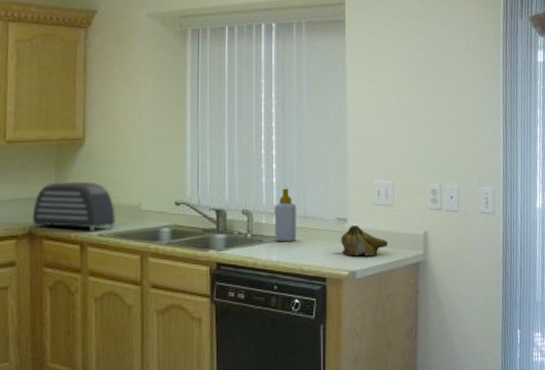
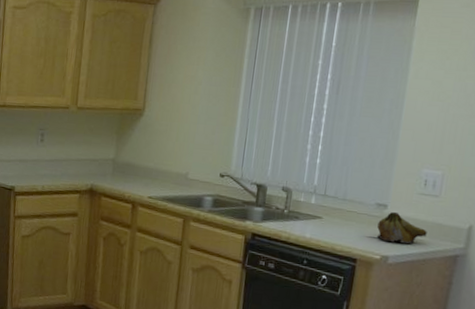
toaster: present [33,181,115,231] -> none [94,147,166,194]
soap bottle: present [275,188,296,242] -> none [310,170,337,222]

